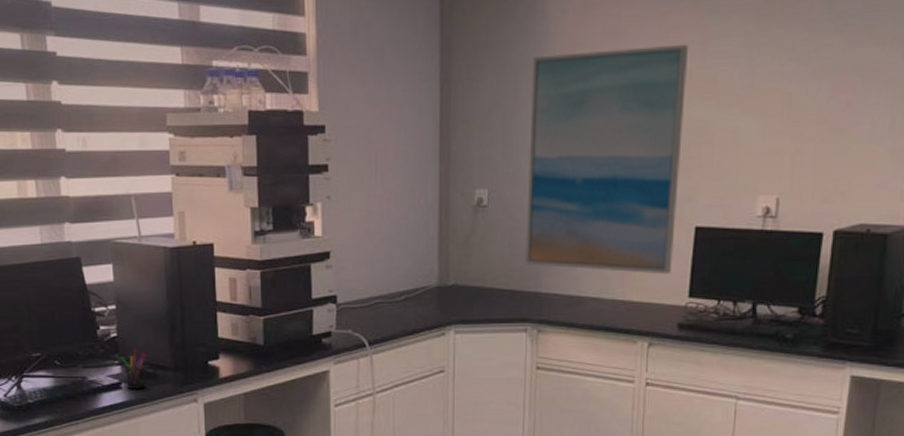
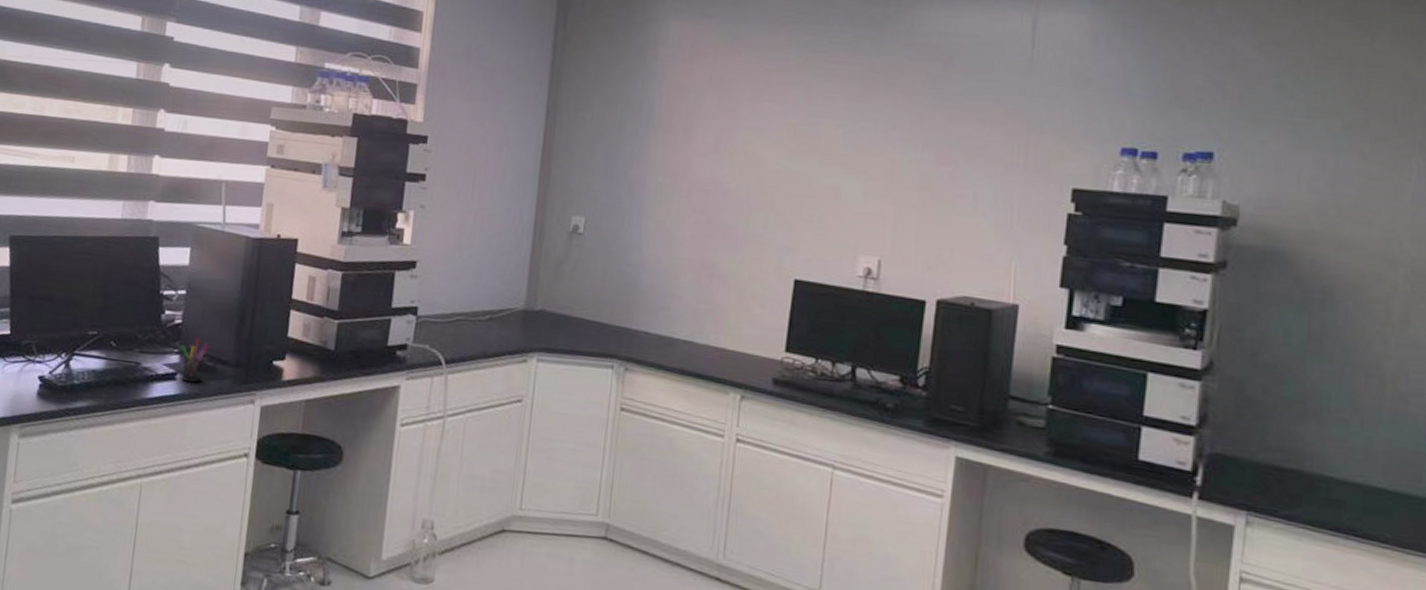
wall art: present [524,44,689,275] -> none [616,95,794,326]

